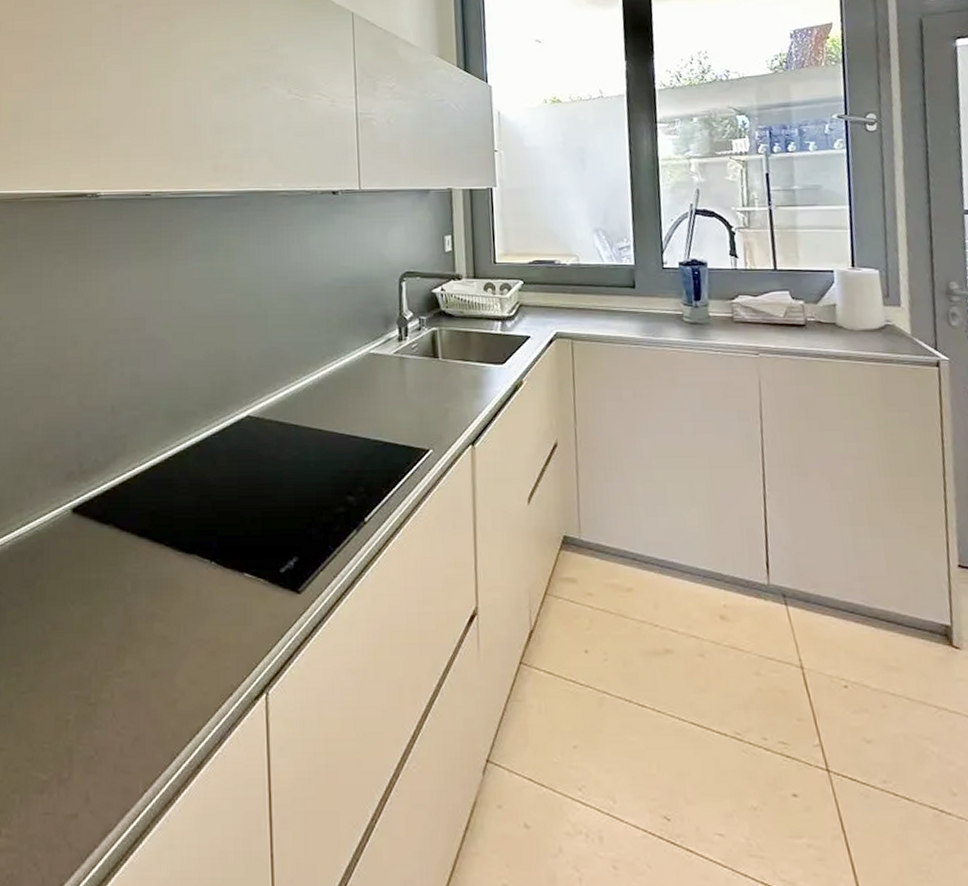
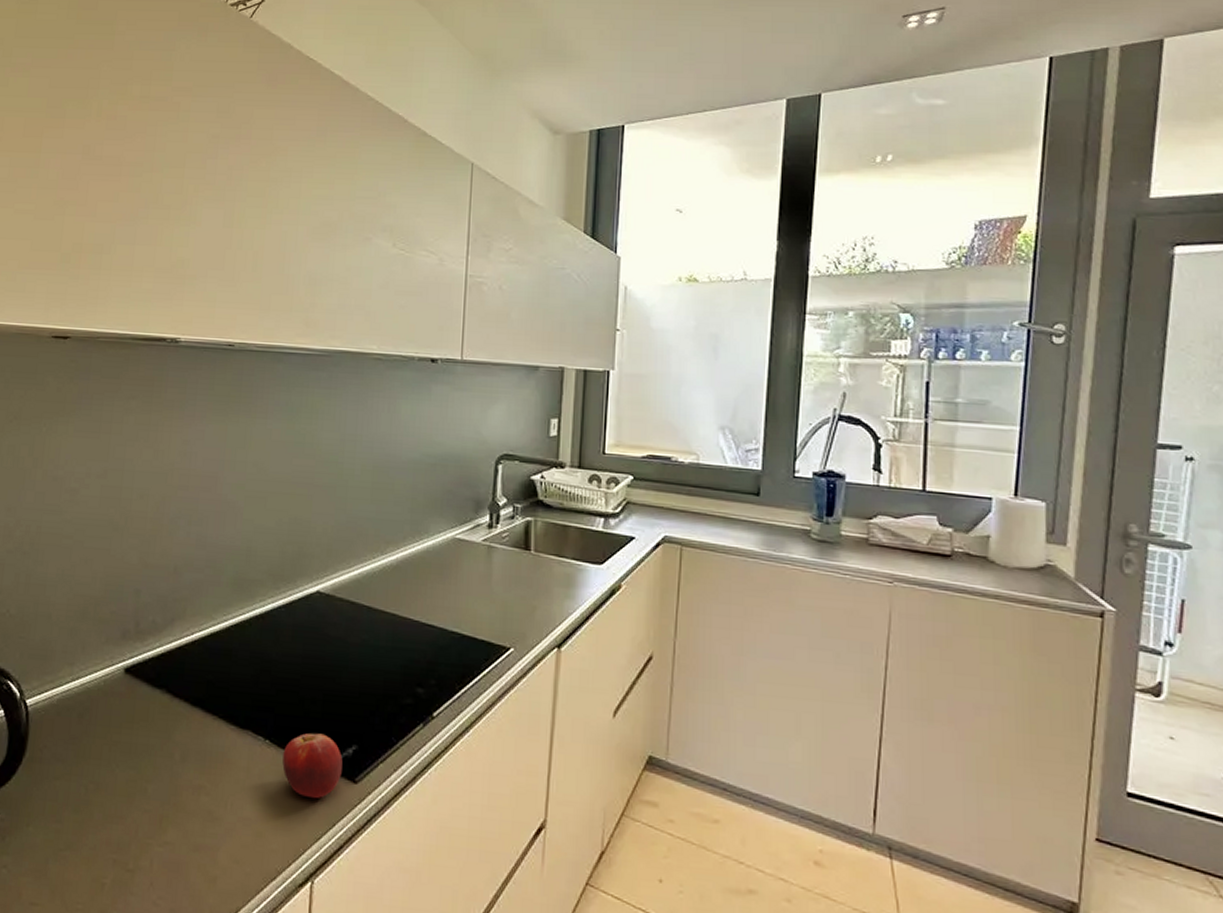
fruit: none [229,550,286,613] -> present [282,733,343,799]

